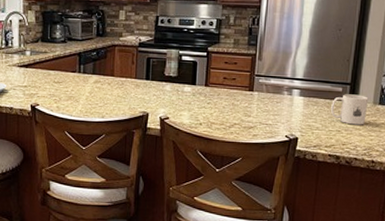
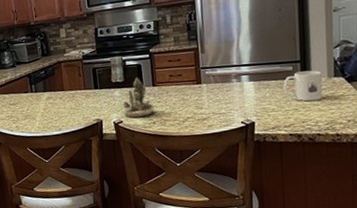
succulent planter: none [171,75,204,117] -> present [122,78,155,118]

